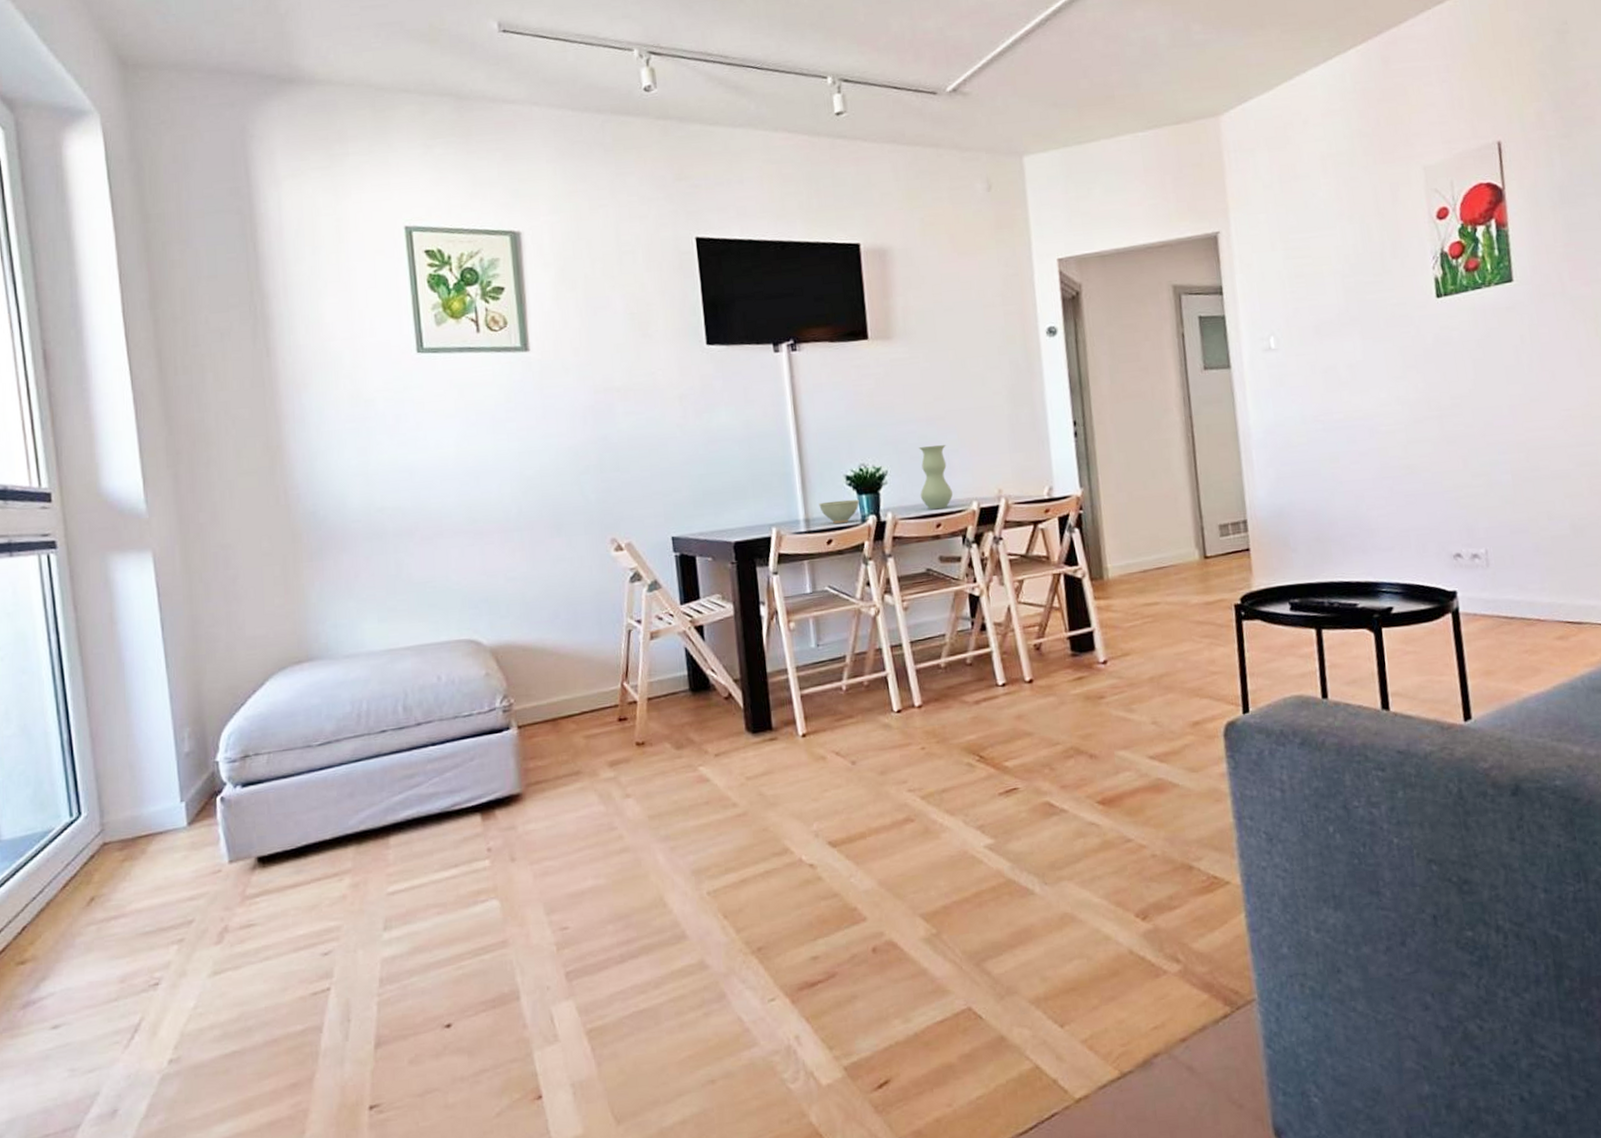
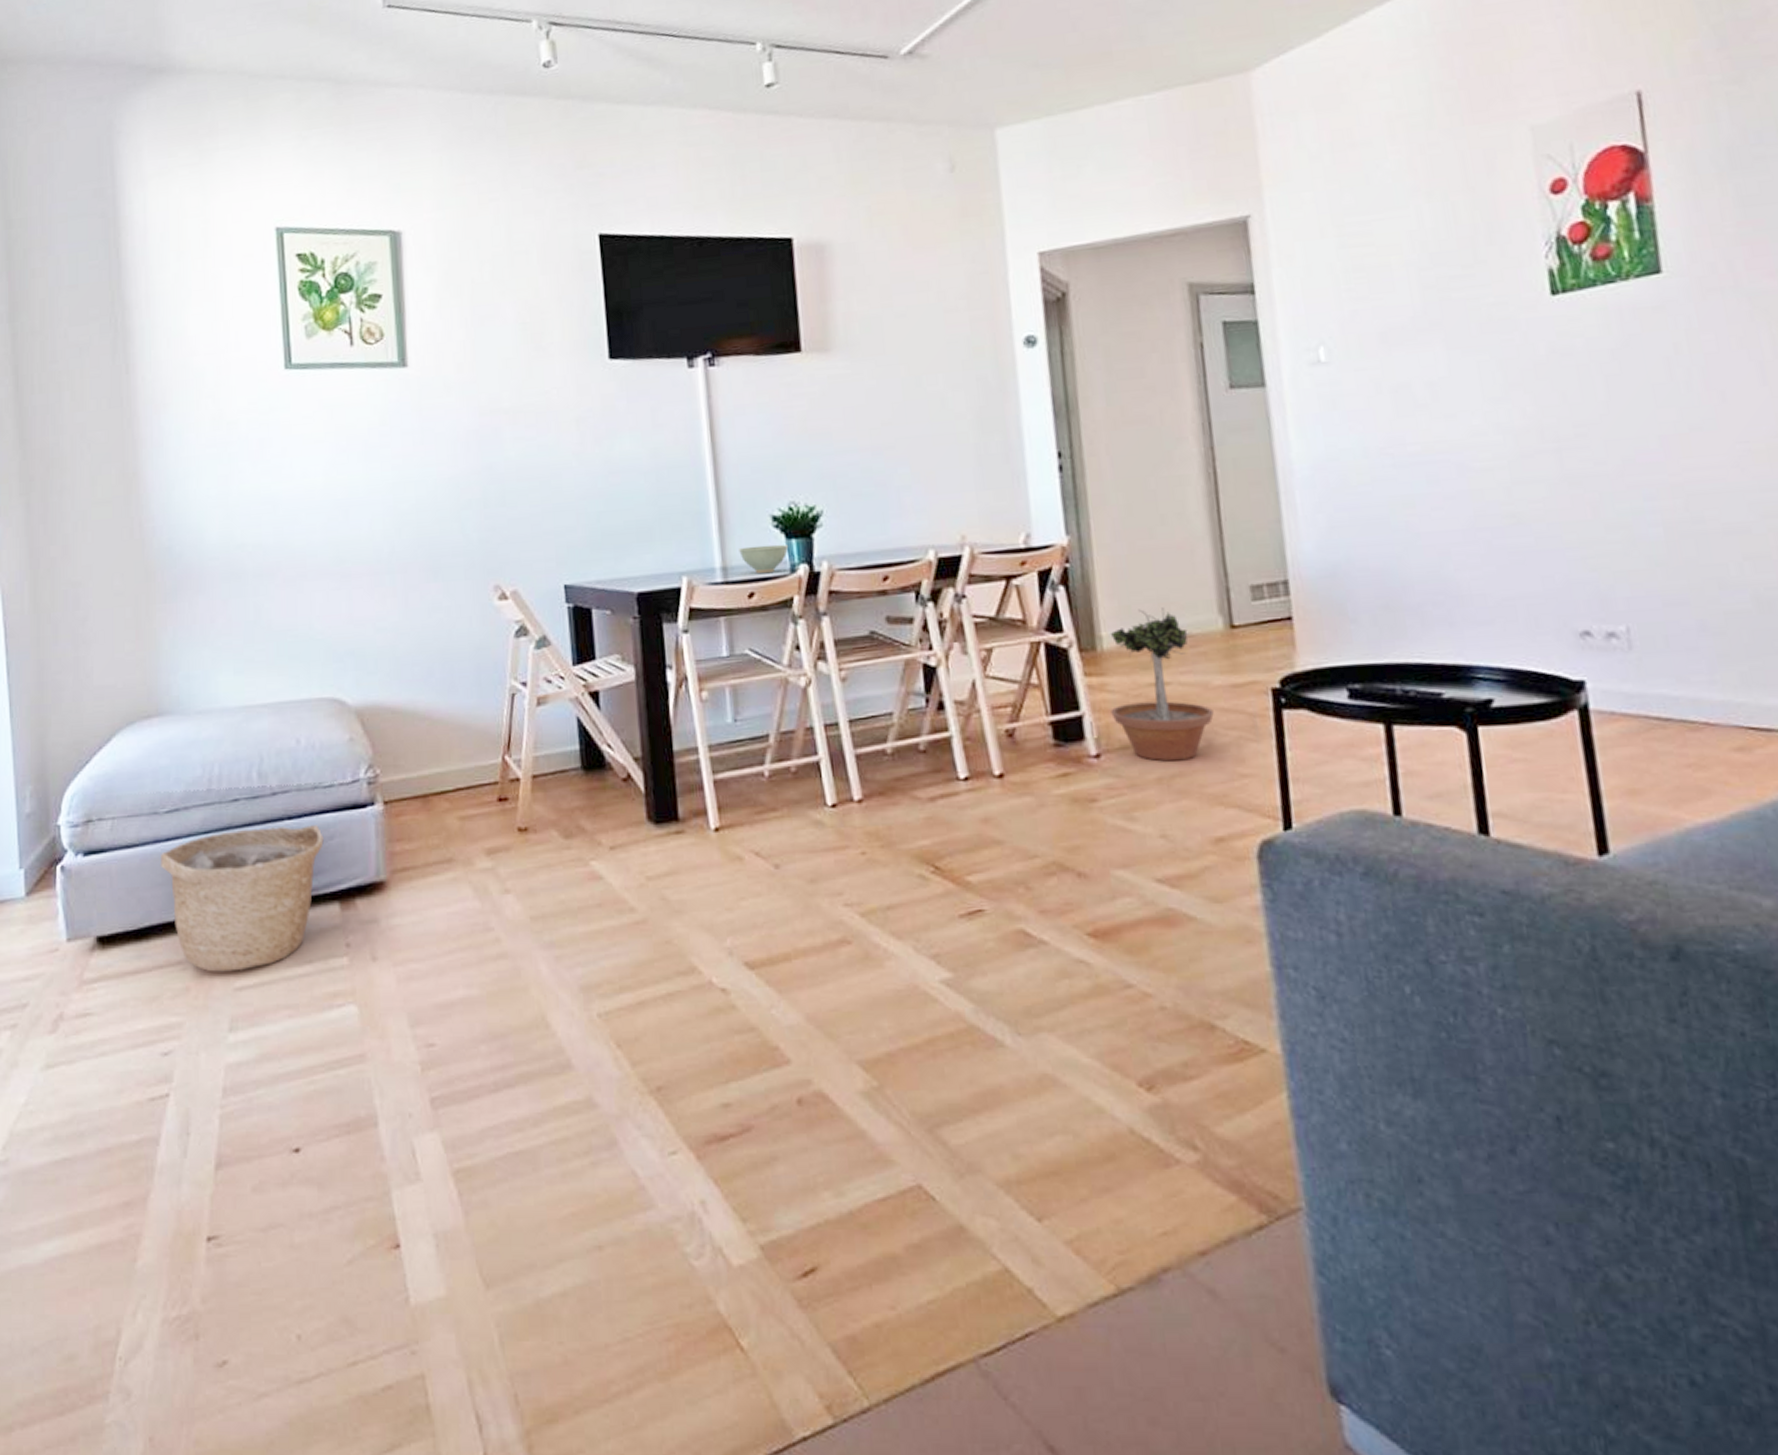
basket: none [314,749,465,881] -> present [160,825,324,972]
vase: present [919,445,953,510] -> none [862,480,905,559]
potted tree: none [1114,543,1192,664] -> present [1110,607,1214,762]

